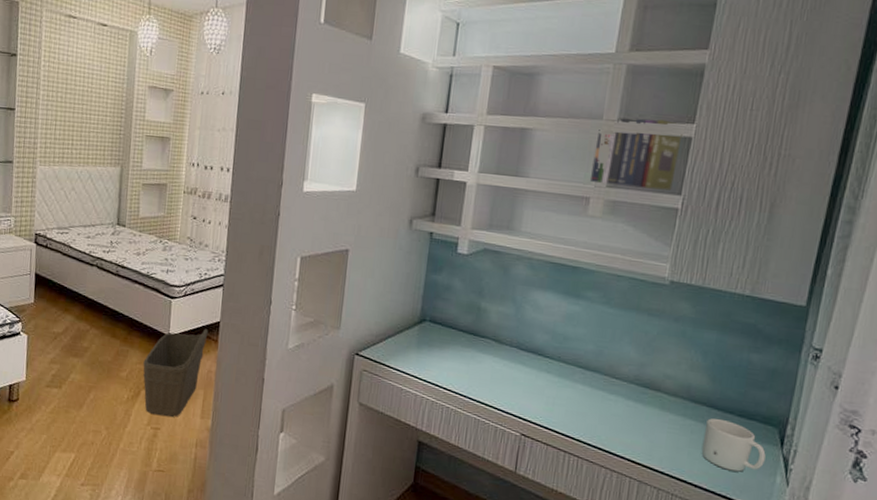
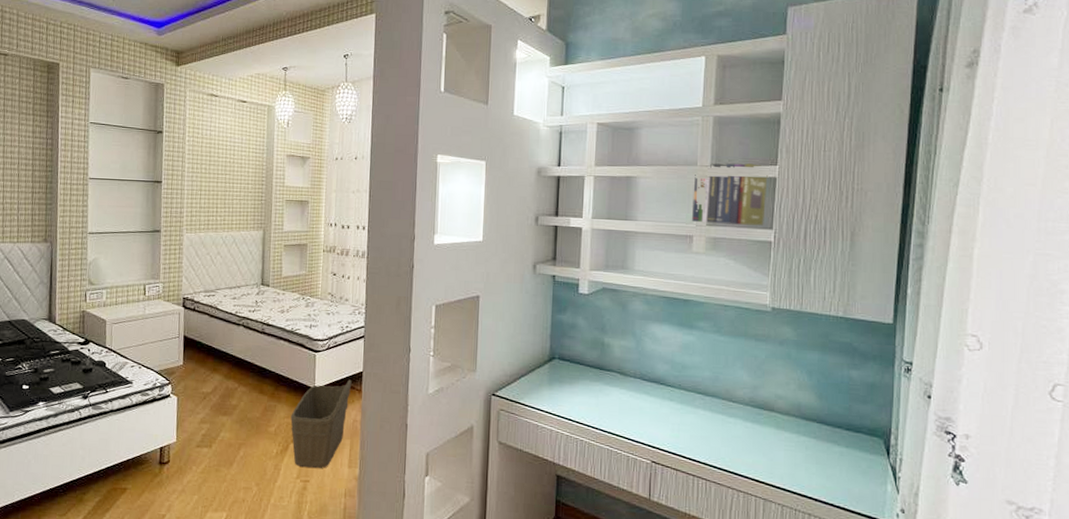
mug: present [701,417,766,472] -> none [817,433,875,483]

